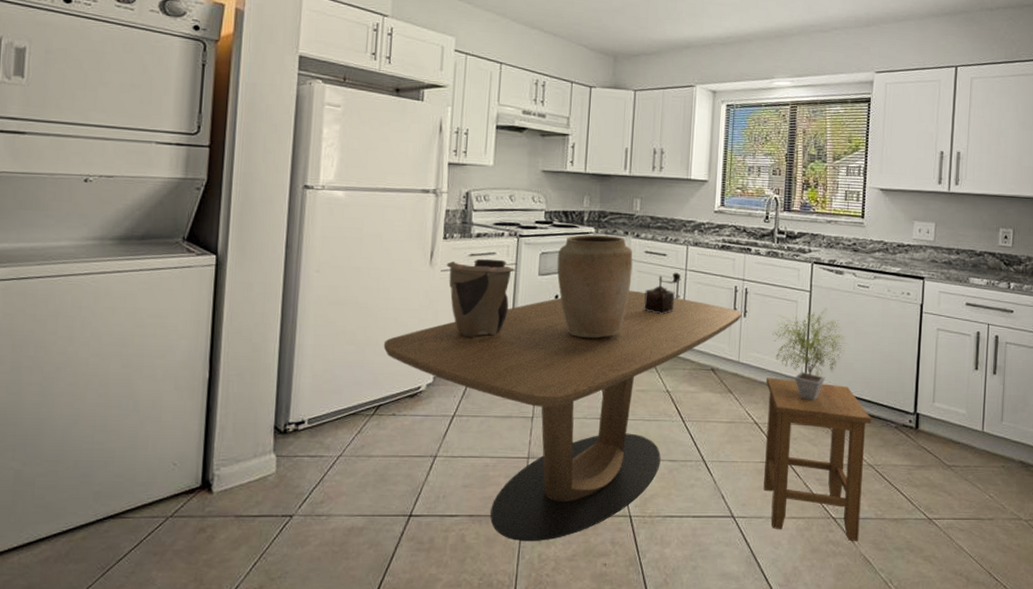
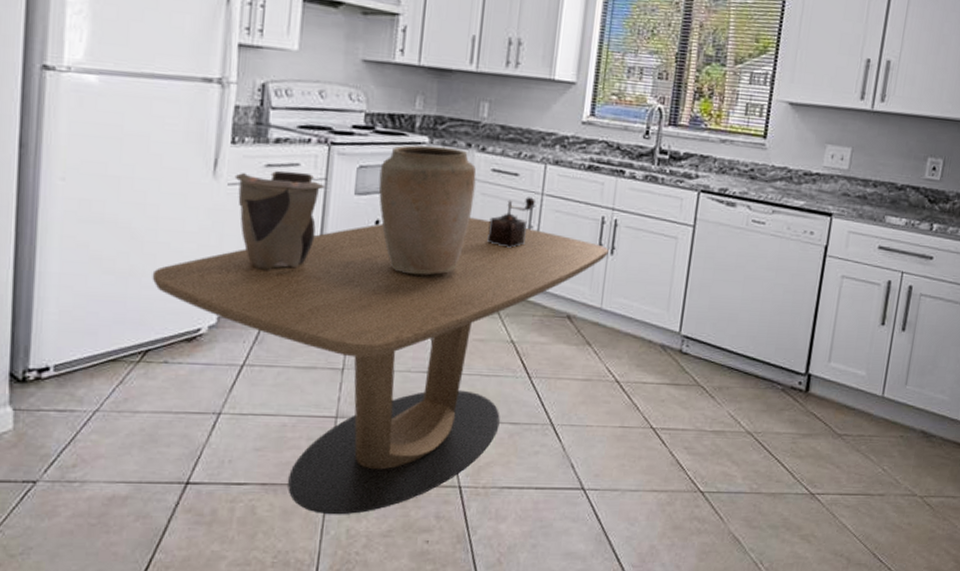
stool: present [764,377,872,542] -> none [621,328,756,519]
potted plant: present [772,308,848,401] -> none [644,247,734,358]

